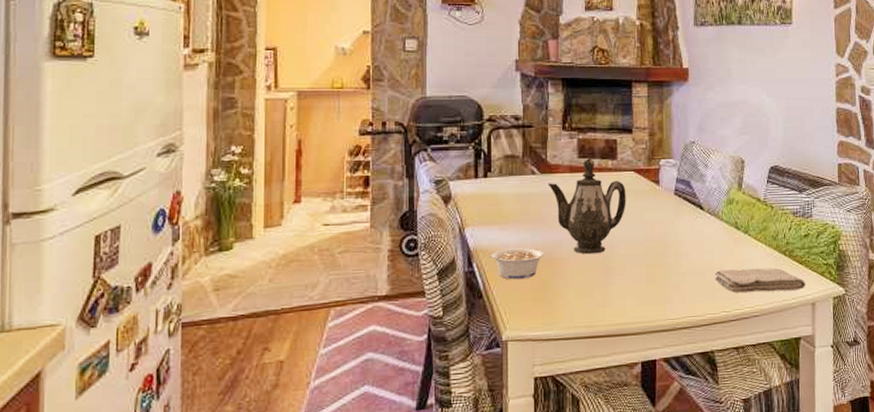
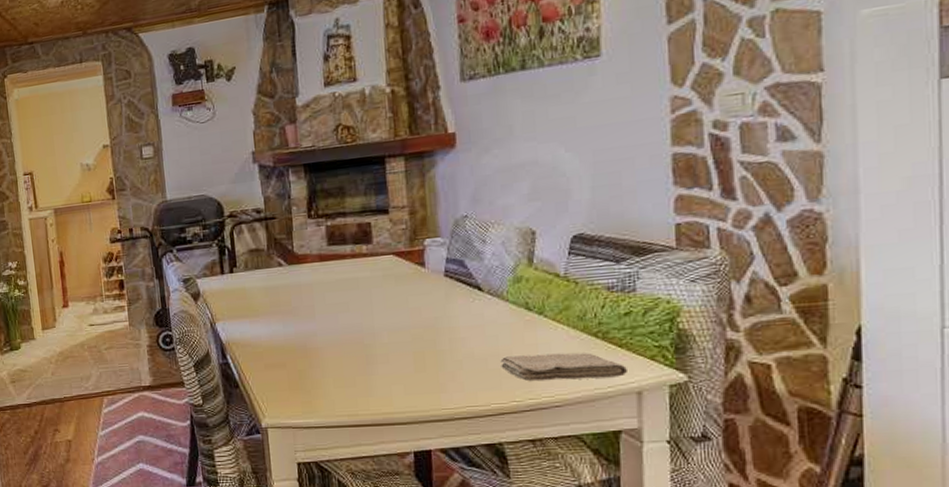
legume: present [487,247,544,280] -> none [239,339,298,370]
teapot: present [547,157,626,255] -> none [296,244,387,344]

